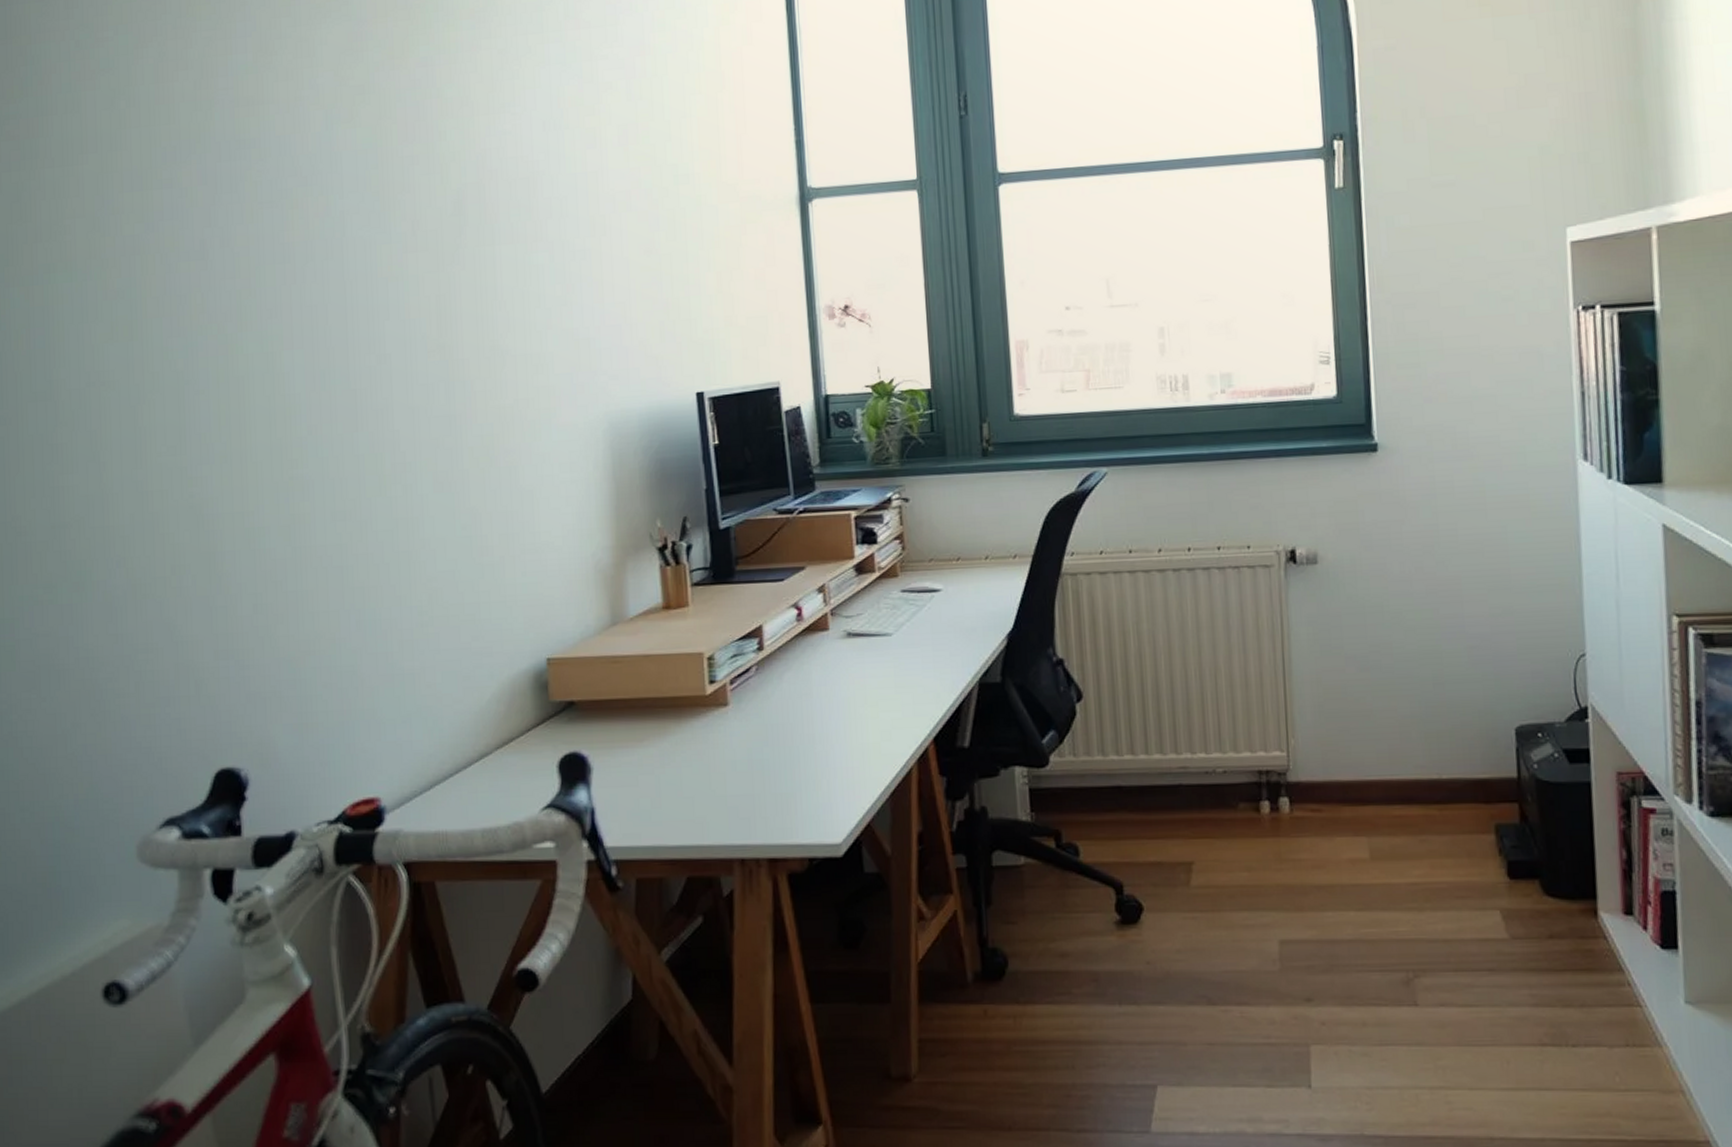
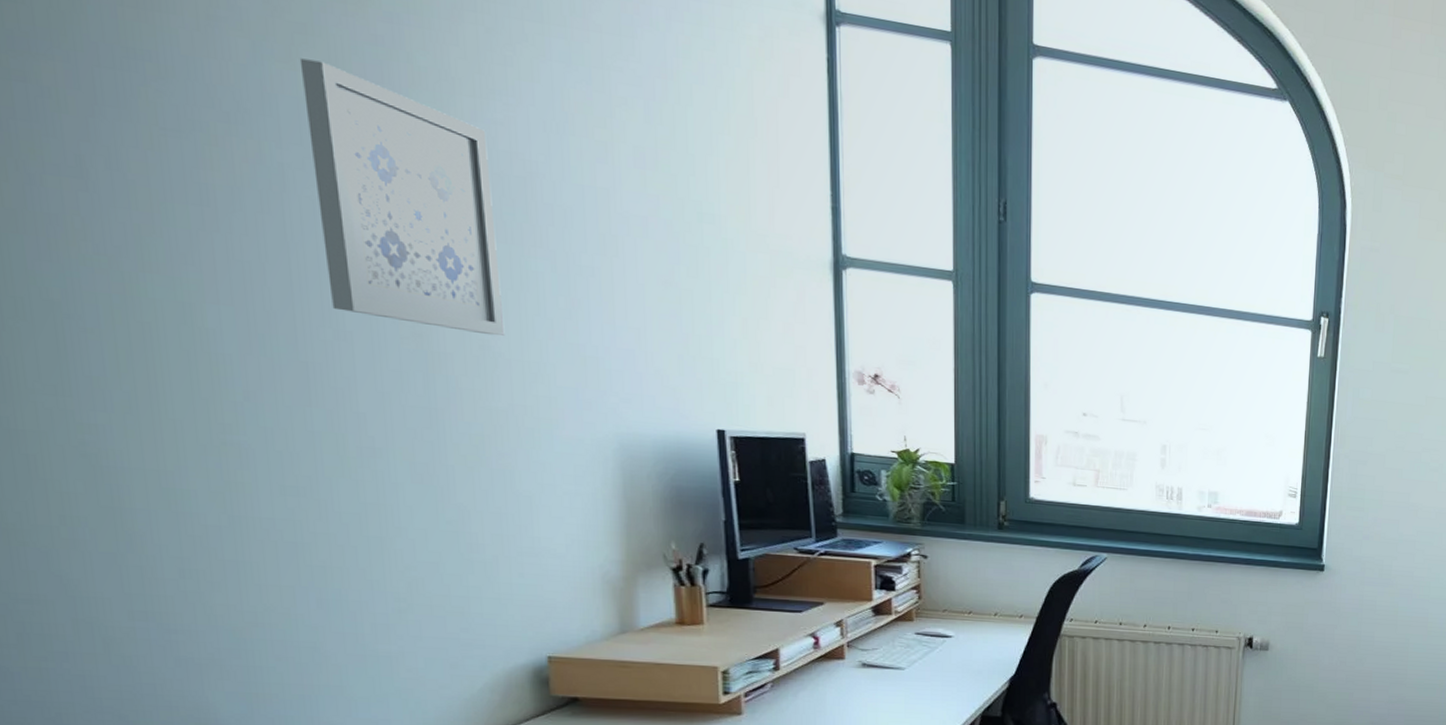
wall art: none [358,114,512,336] -> present [299,58,505,337]

